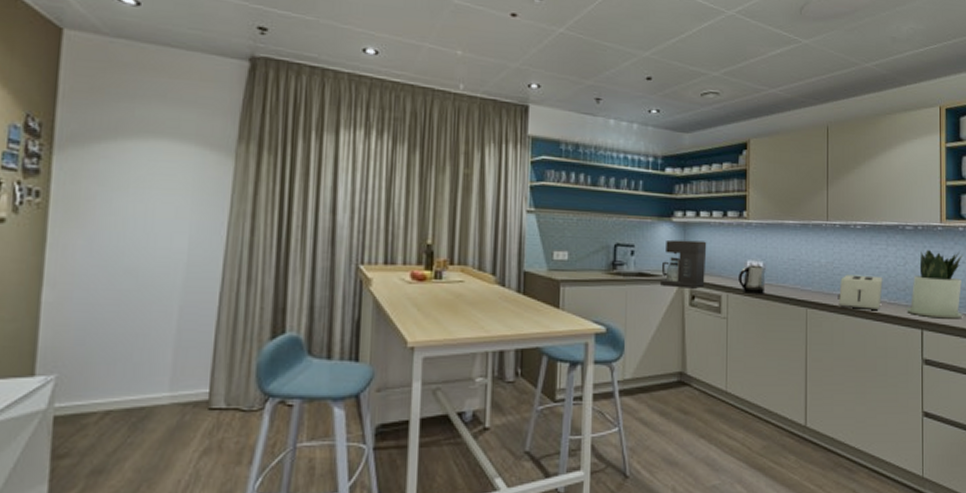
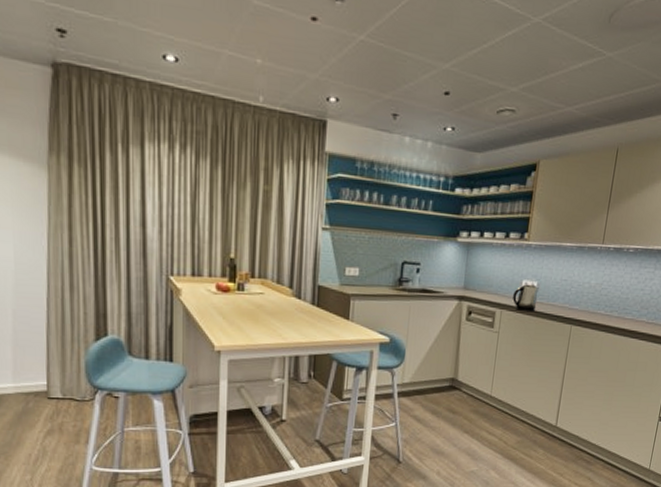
coffee maker: present [659,239,707,290] -> none [440,259,488,306]
toaster: present [838,274,883,311] -> none [601,295,646,329]

